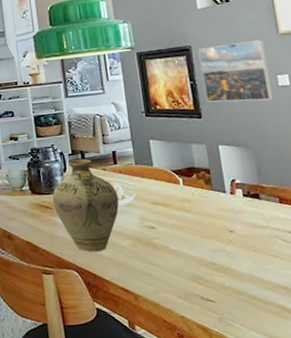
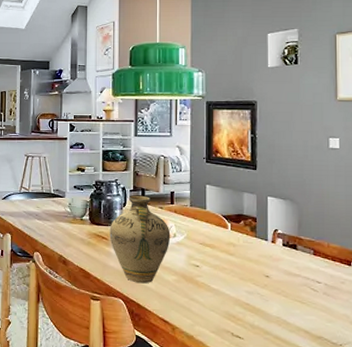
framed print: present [198,40,273,102] -> none [262,103,322,160]

